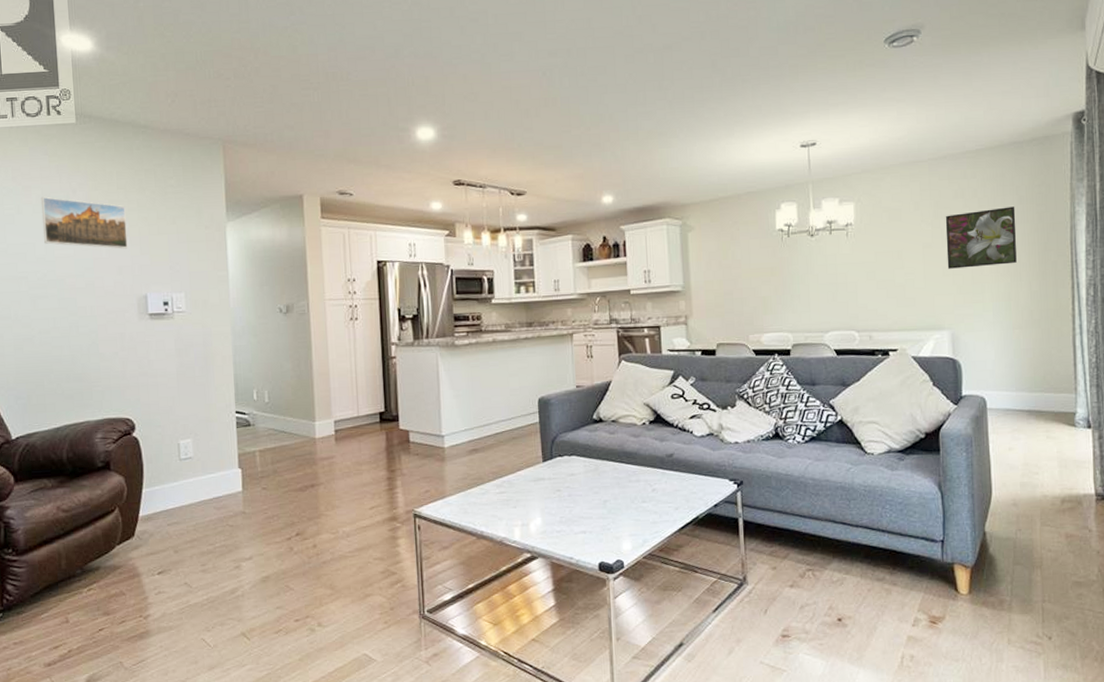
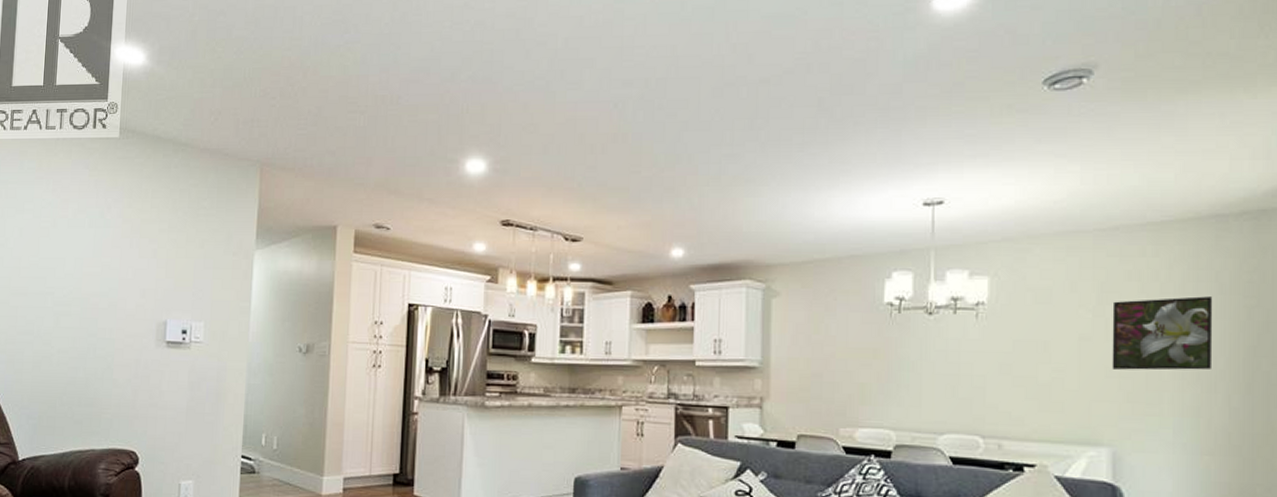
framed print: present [40,196,128,249] -> none [74,211,156,271]

